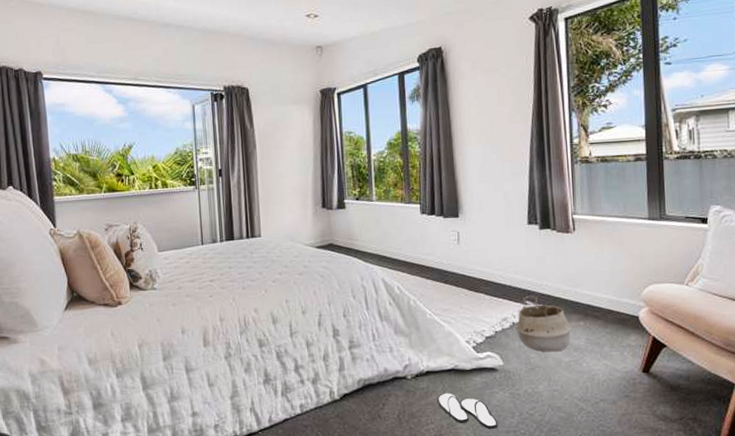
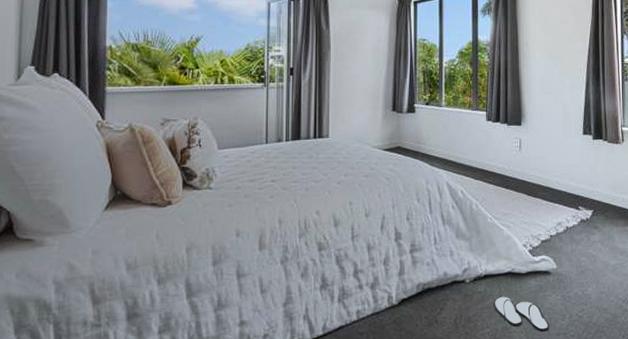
woven basket: present [515,295,572,352] -> none [568,201,619,256]

